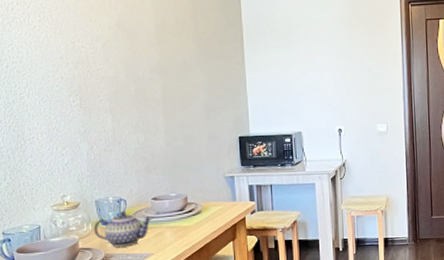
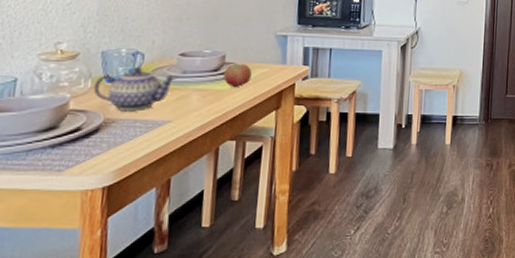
fruit: none [188,203,210,223] -> present [223,64,252,87]

